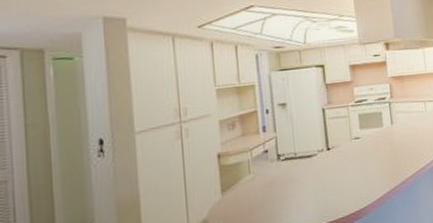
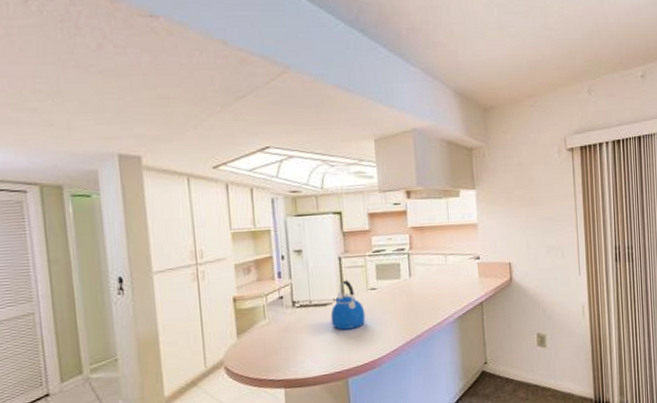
kettle: none [315,131,350,181] -> present [330,280,366,330]

